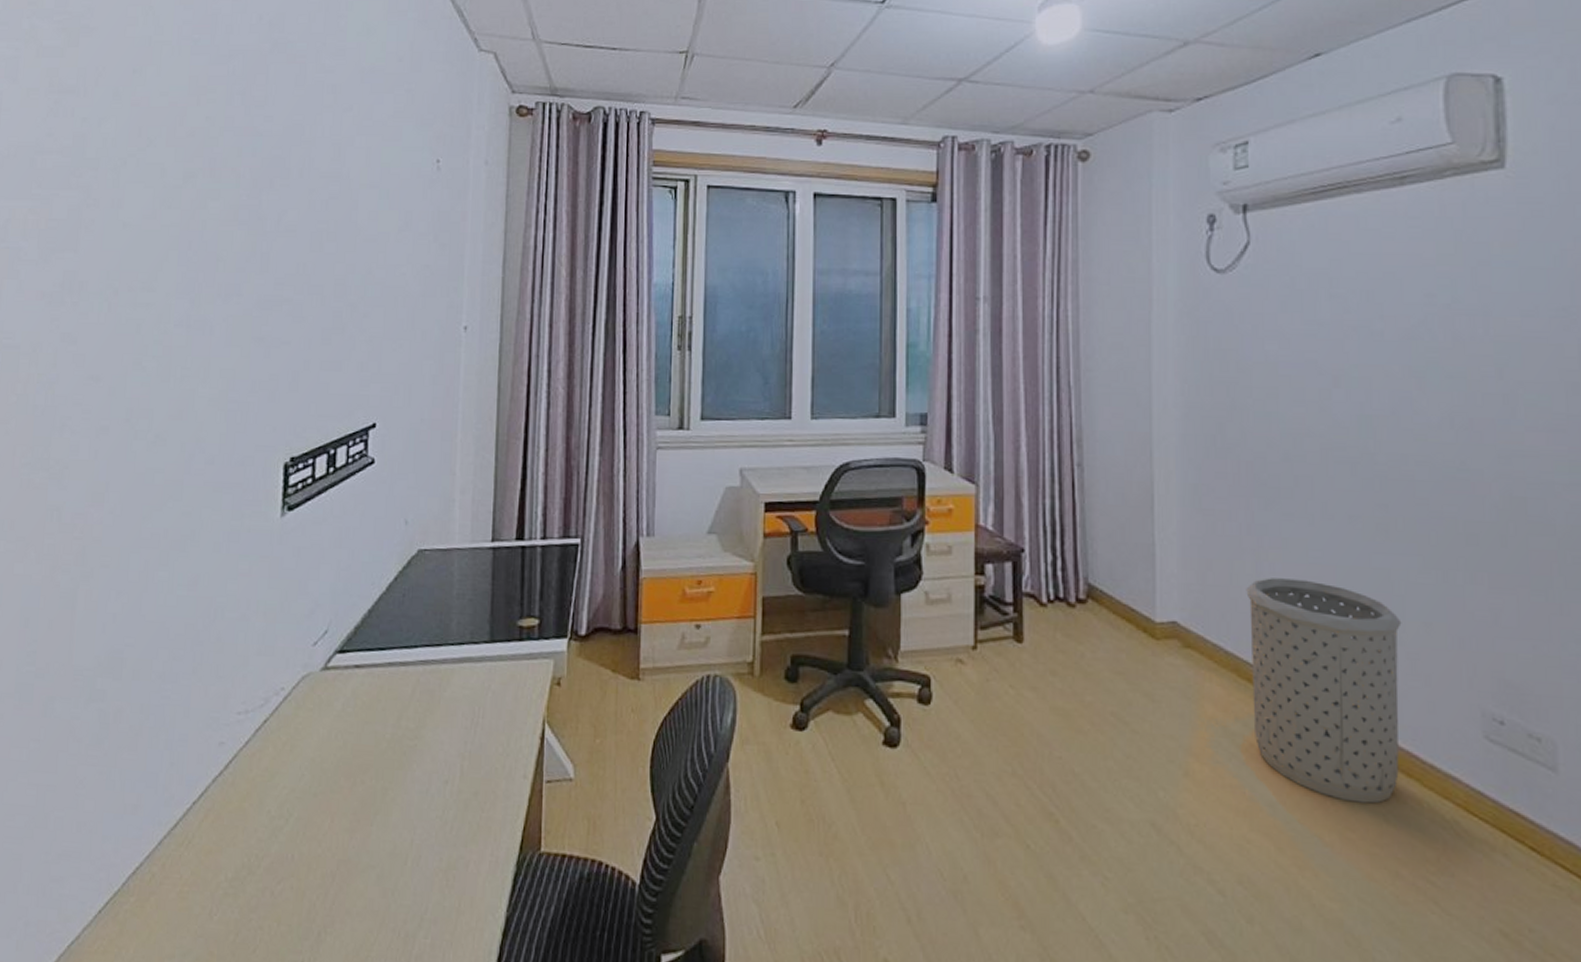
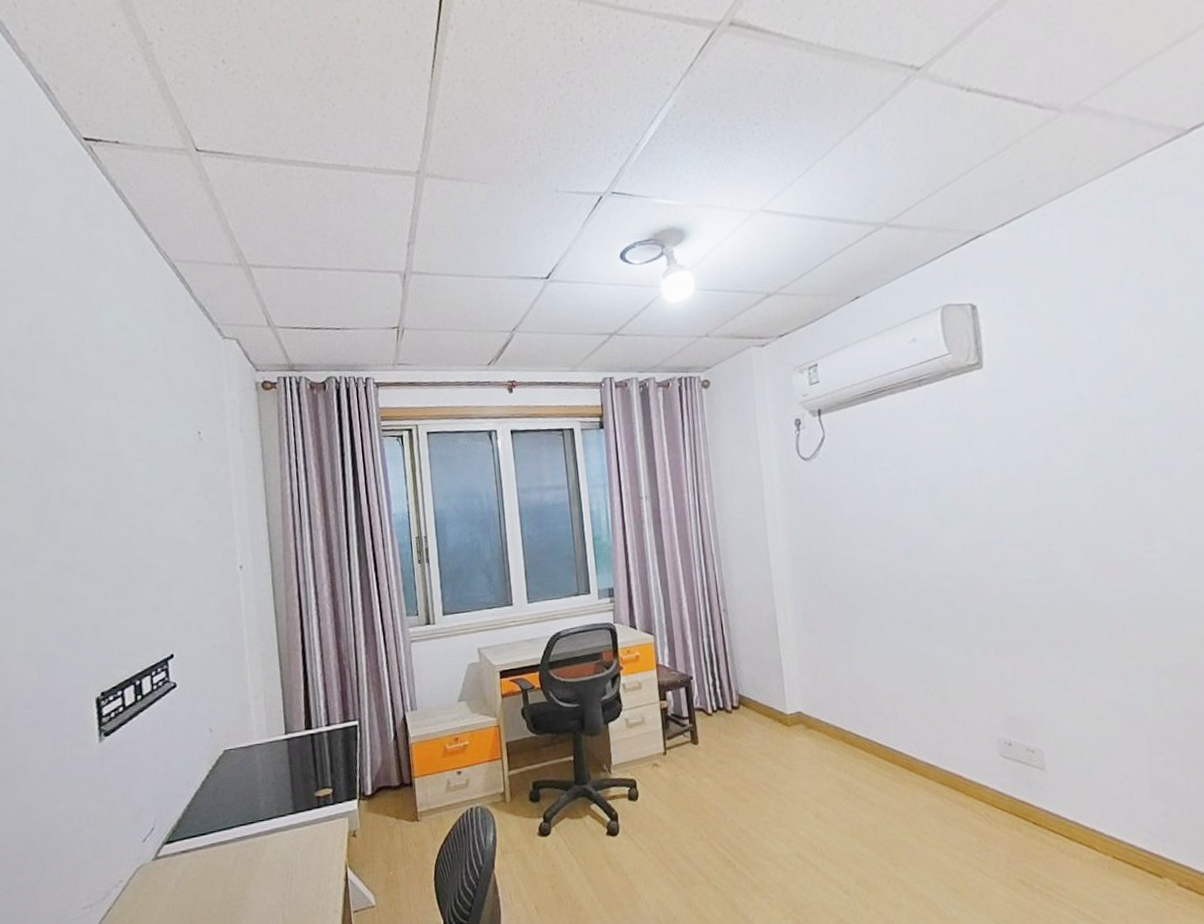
laundry basket: present [1246,578,1402,804] -> none [844,669,951,815]

